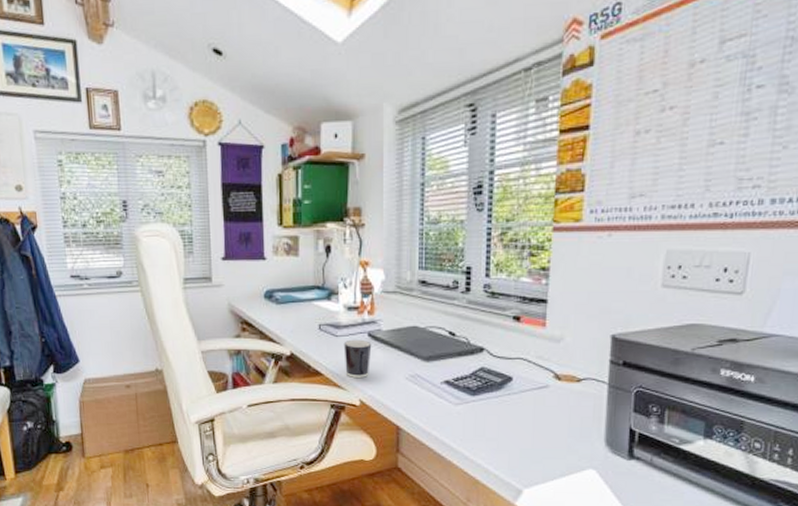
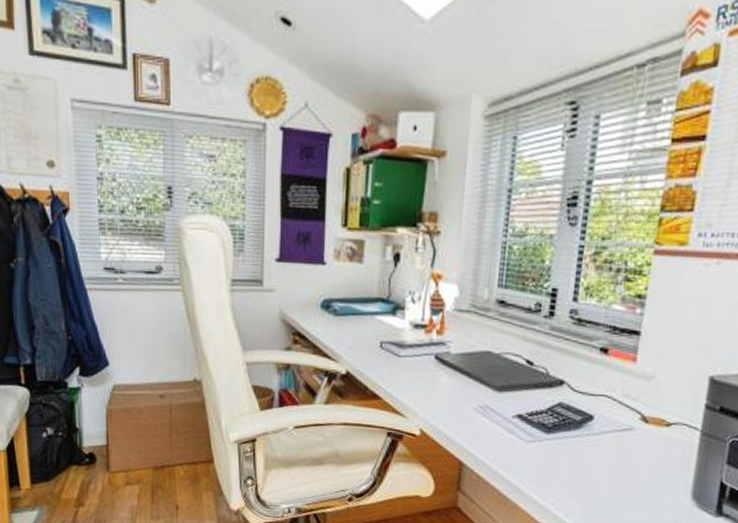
mug: present [343,339,372,377] -> none [406,361,438,405]

